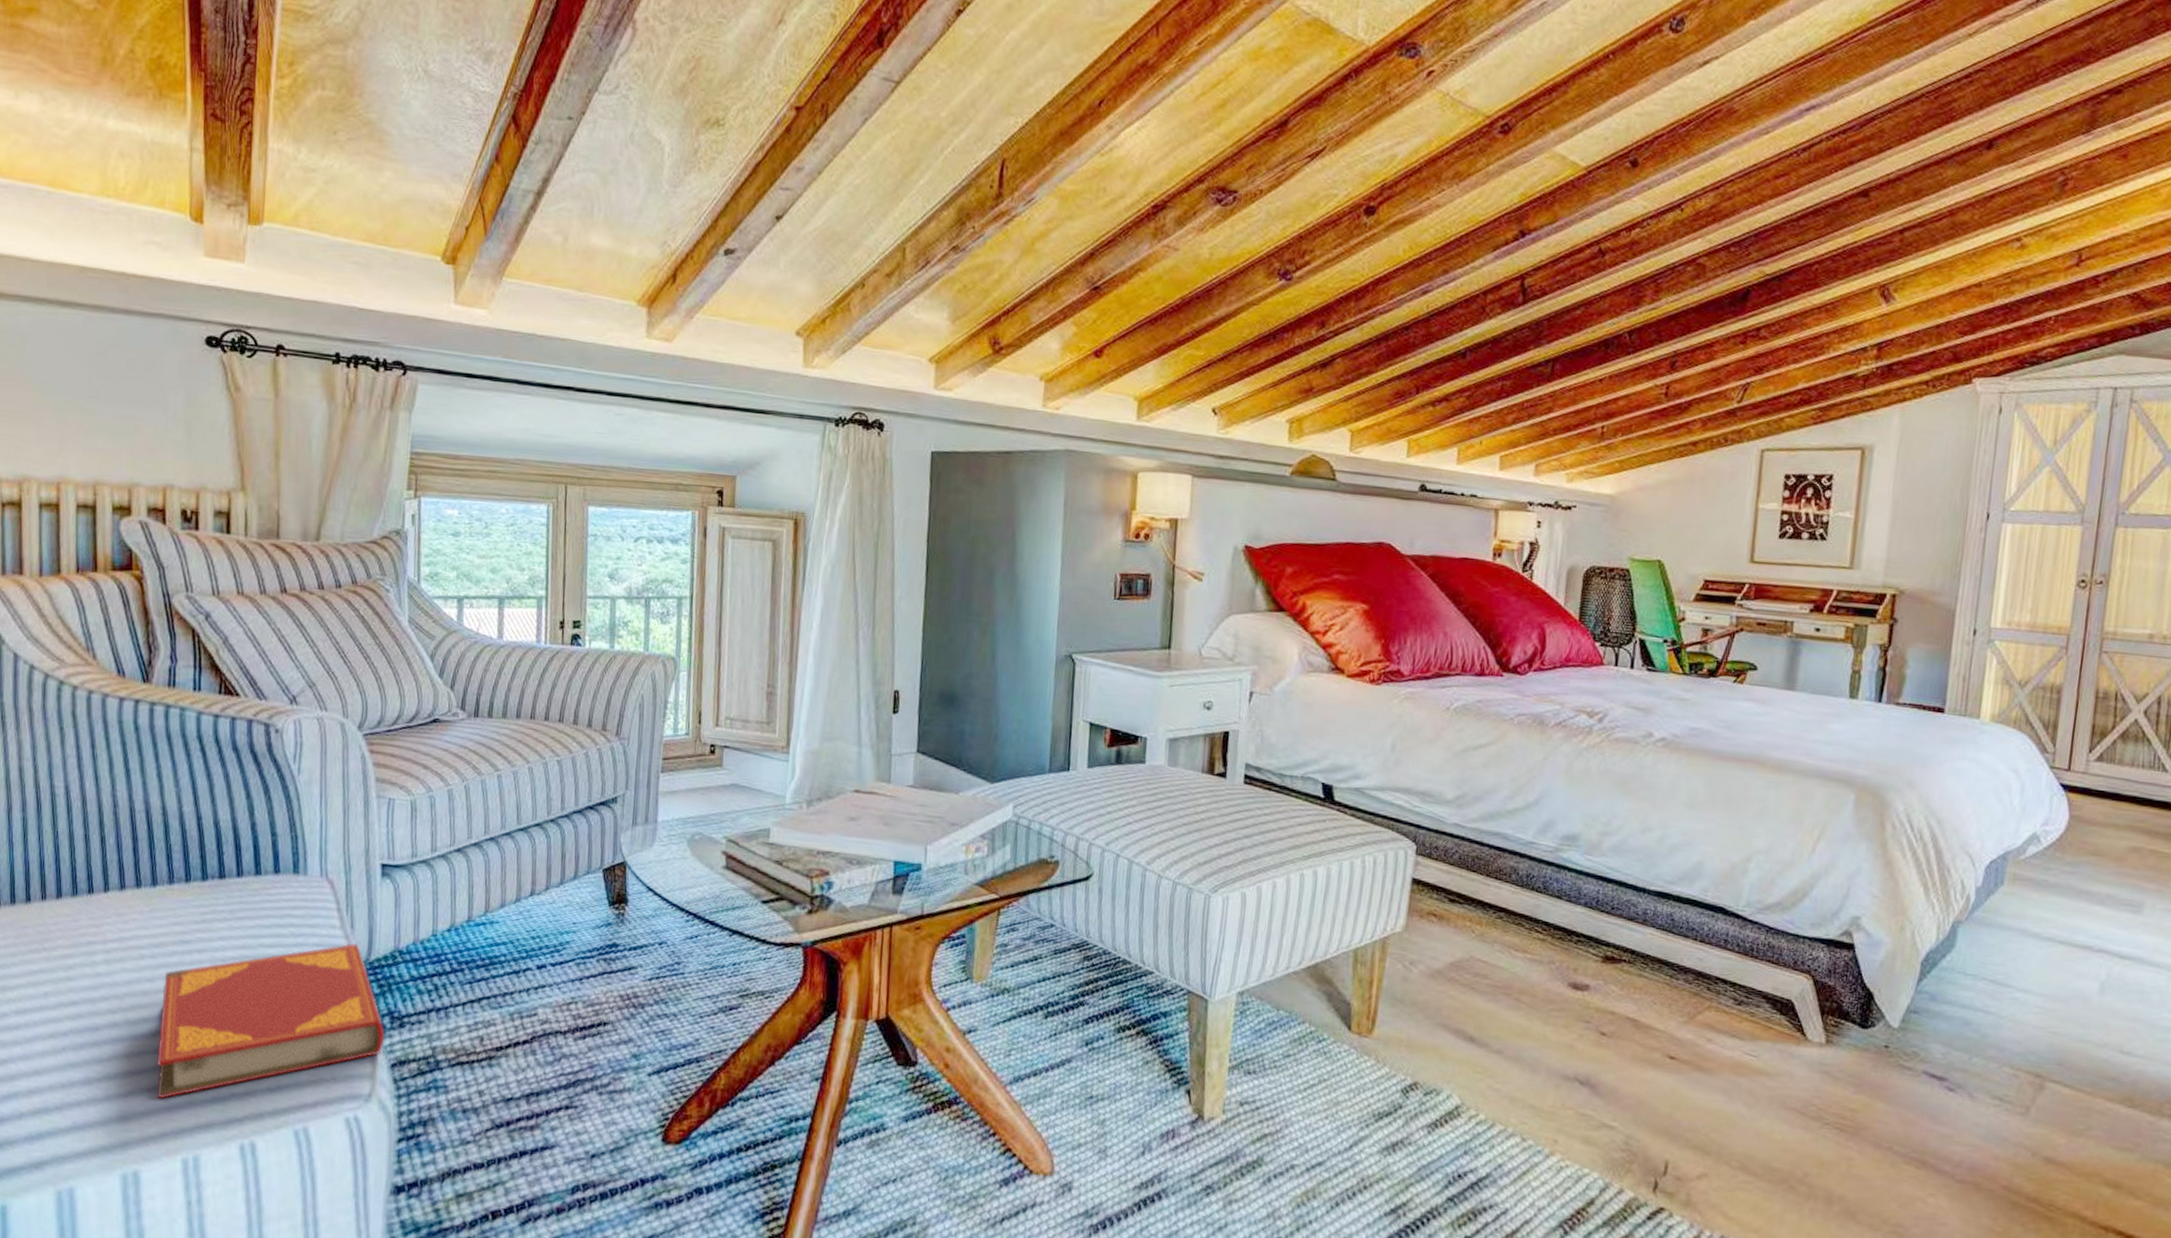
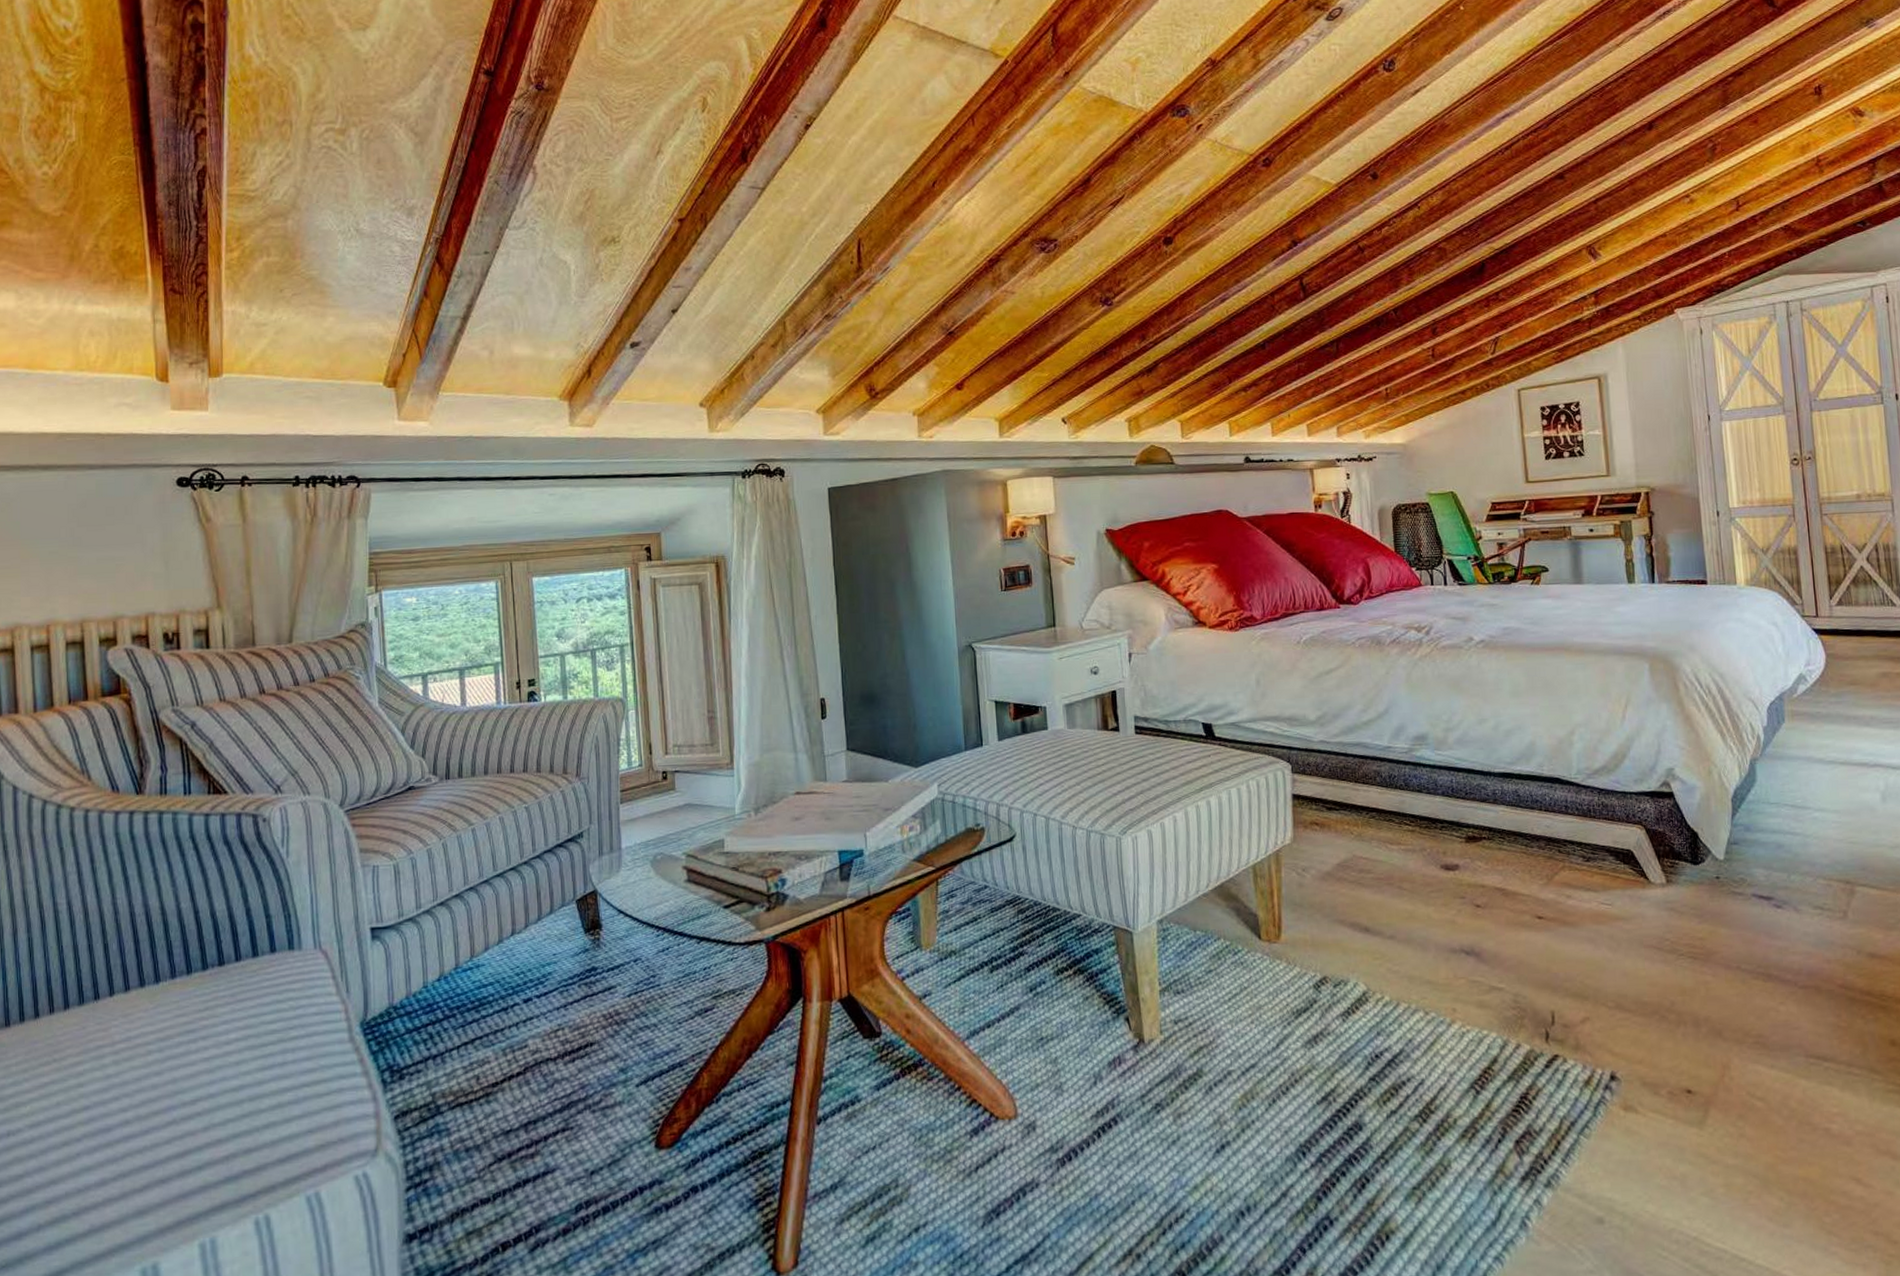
hardback book: present [157,943,385,1099] -> none [169,1007,386,1188]

